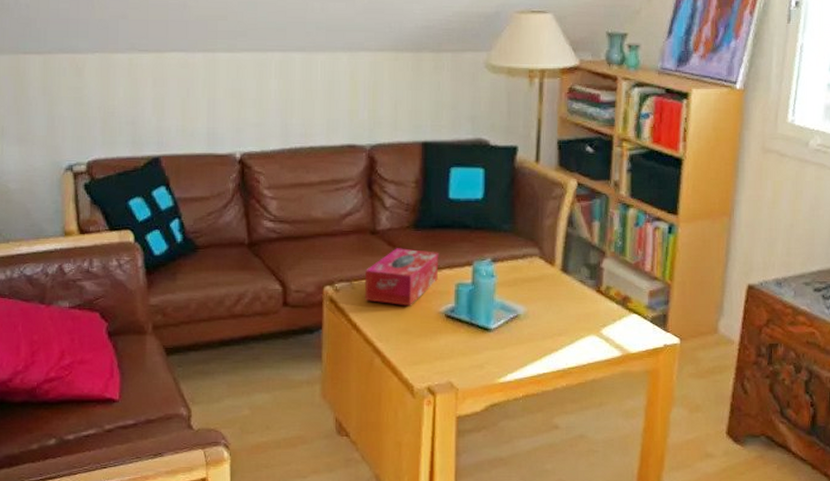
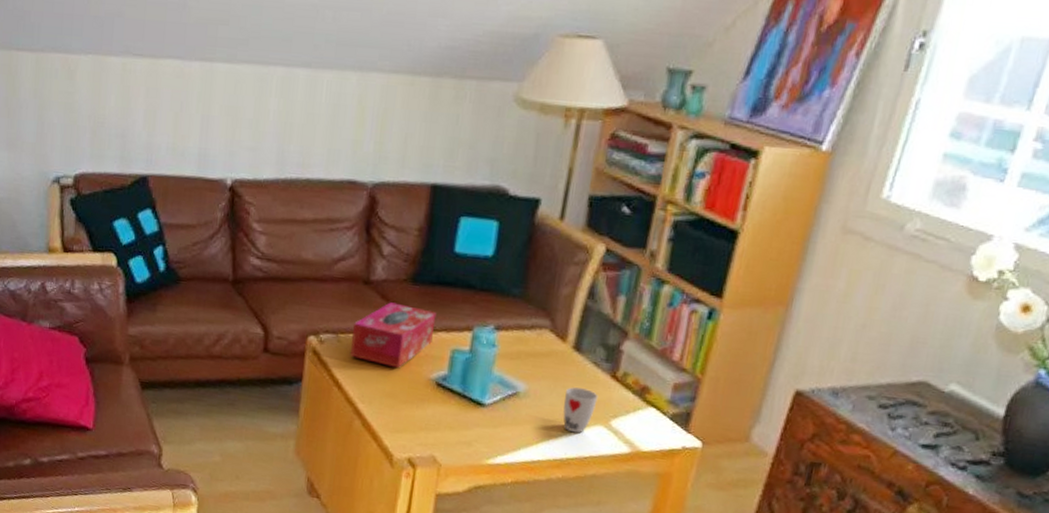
cup: none [560,305,588,345] -> present [563,387,598,434]

